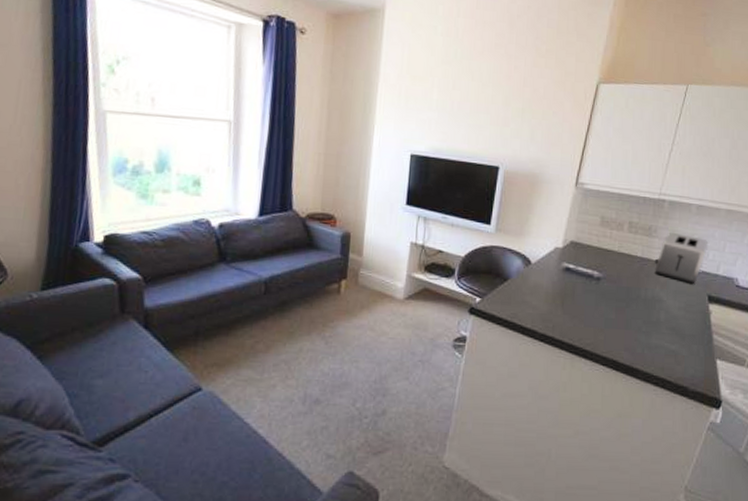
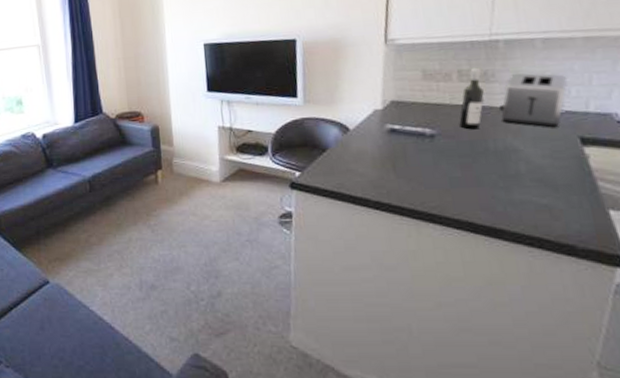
bottle: none [622,221,648,278] -> present [459,67,484,130]

